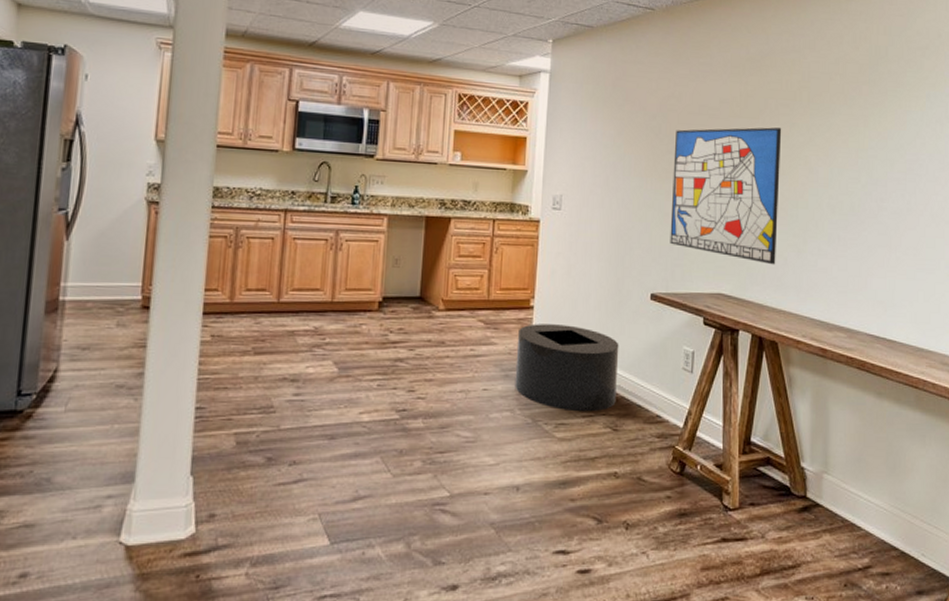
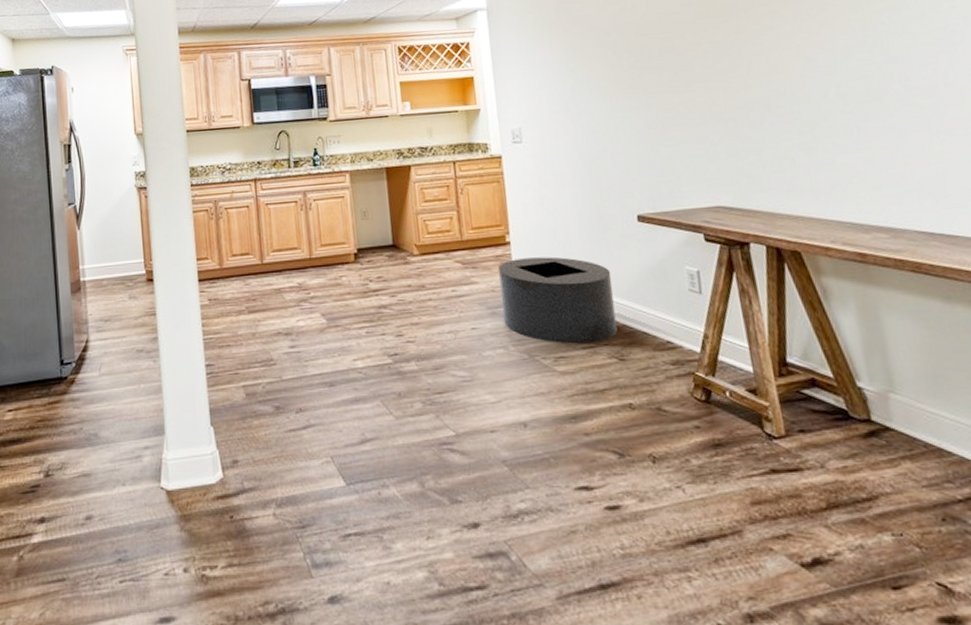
wall art: present [670,127,782,265] -> none [635,20,782,169]

